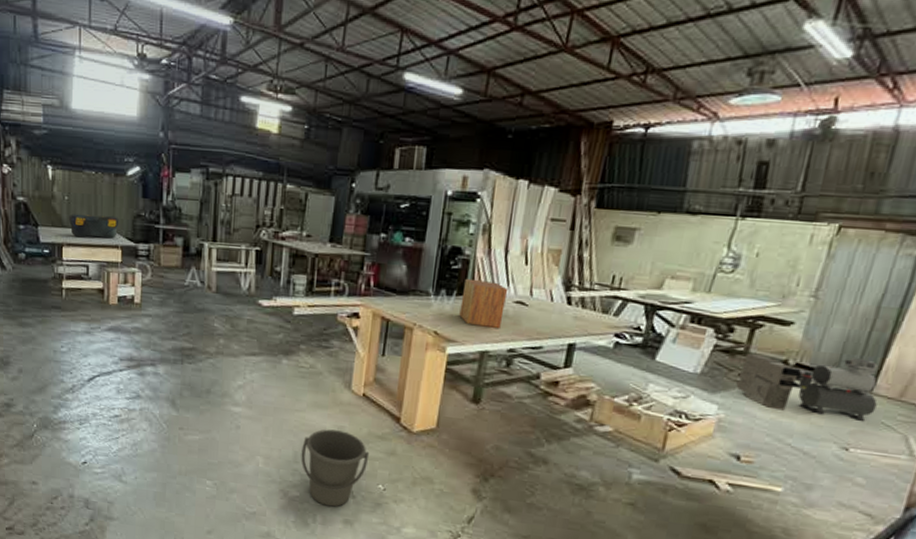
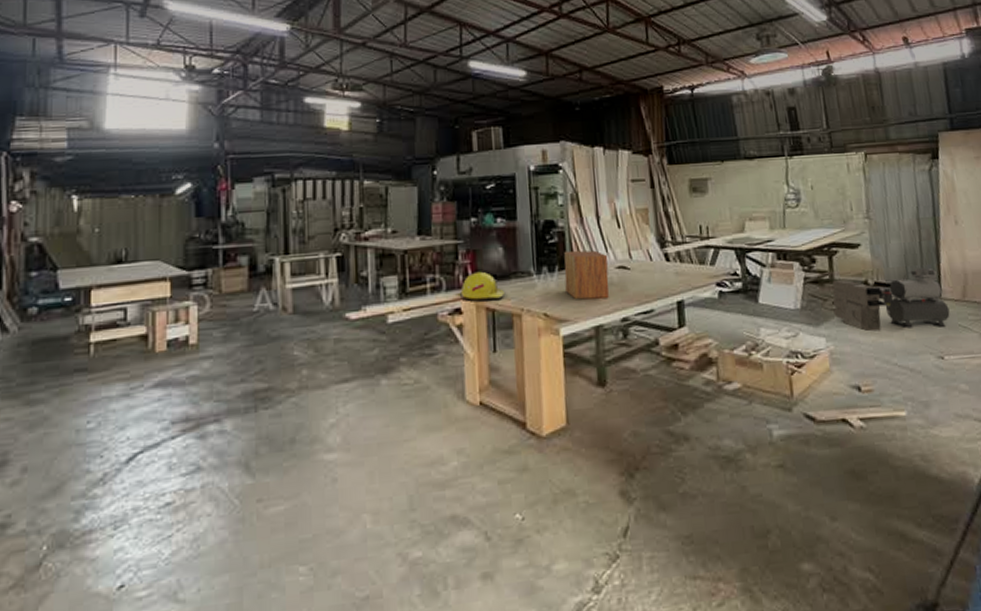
toolbox: present [69,213,119,239] -> none [100,242,167,276]
bucket: present [301,429,370,507] -> none [417,454,499,561]
helmet: none [360,283,402,312] -> present [460,271,506,302]

